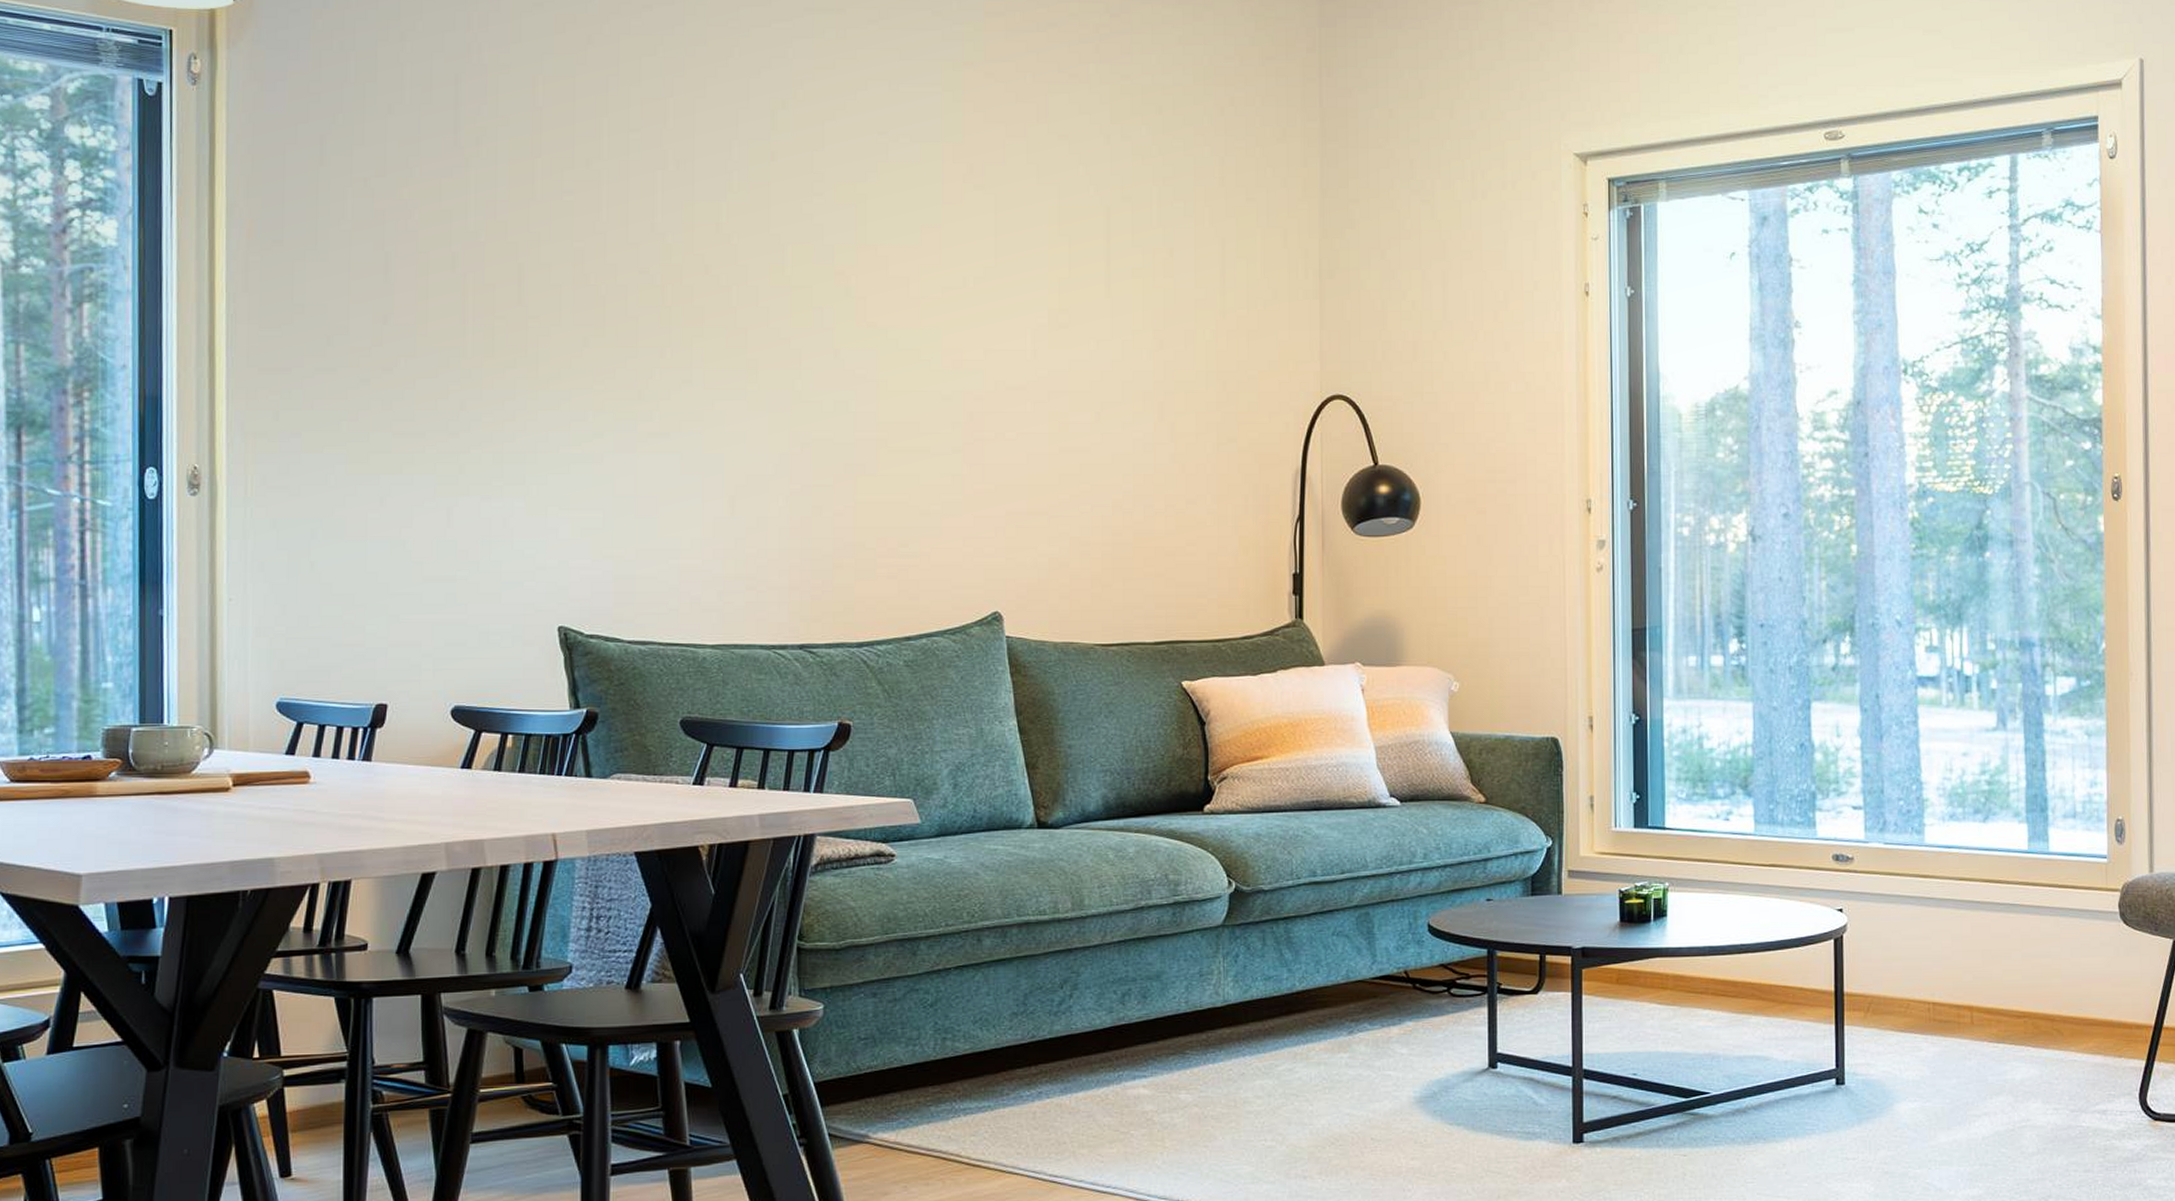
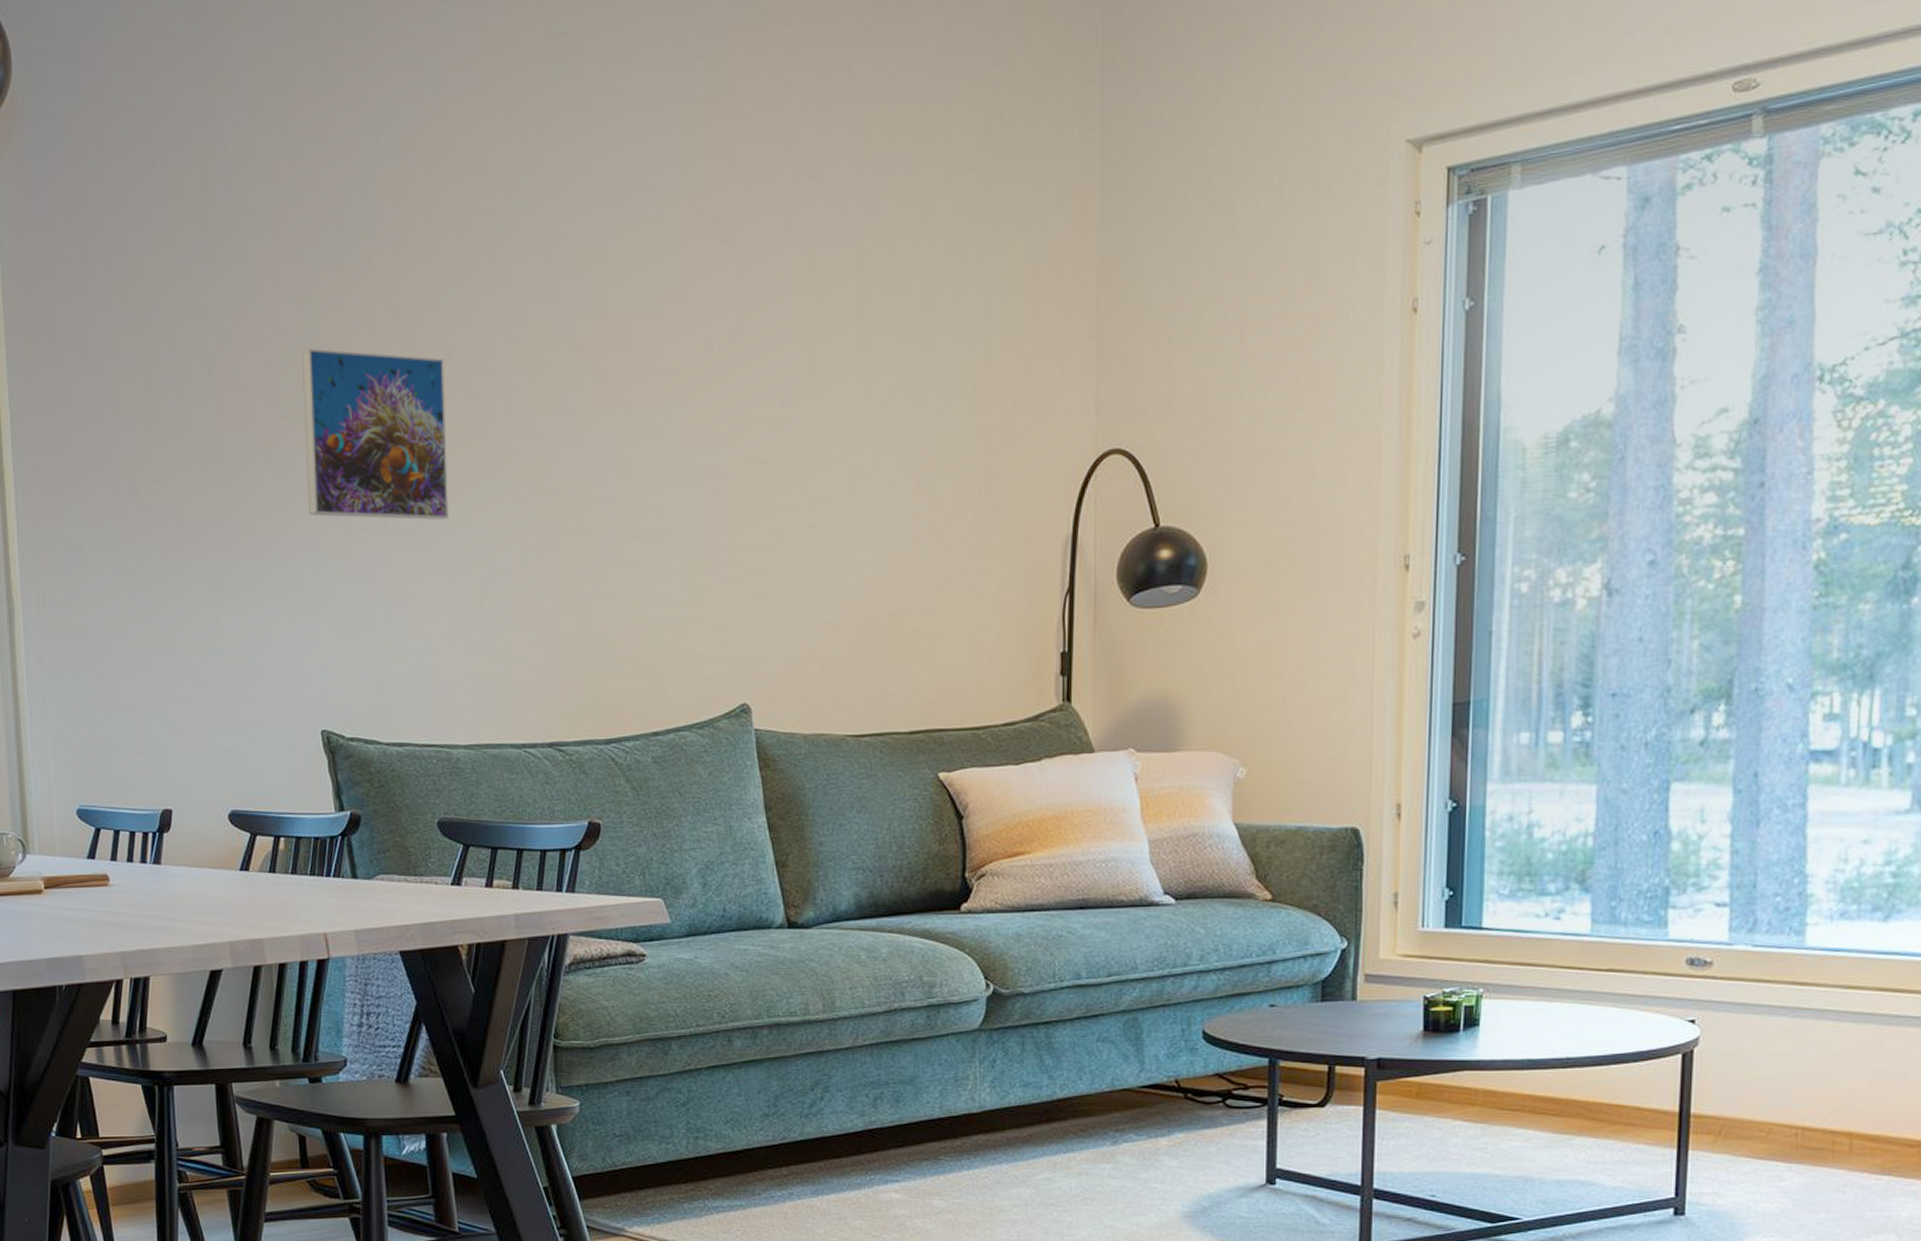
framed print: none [553,254,702,425] -> present [302,348,448,520]

